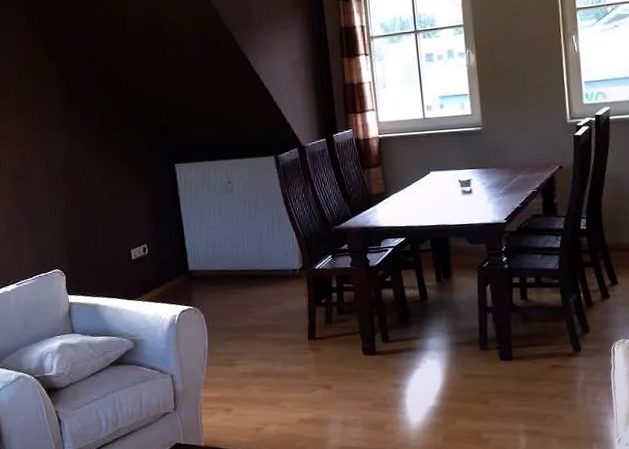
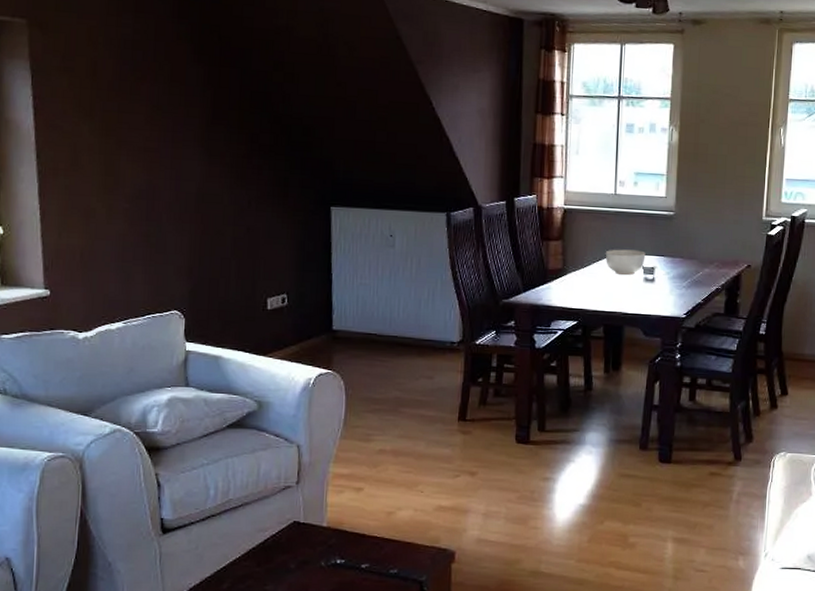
bowl: none [422,166,461,190] -> present [605,249,646,275]

